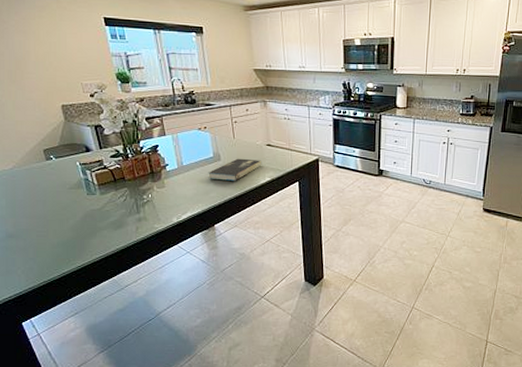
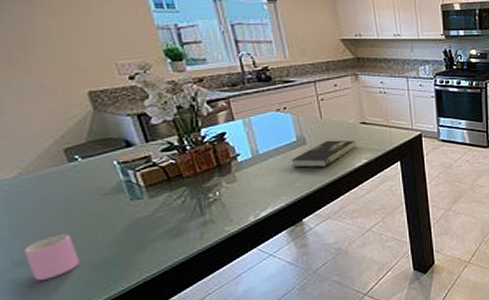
cup: none [14,217,50,251] -> present [24,234,79,281]

